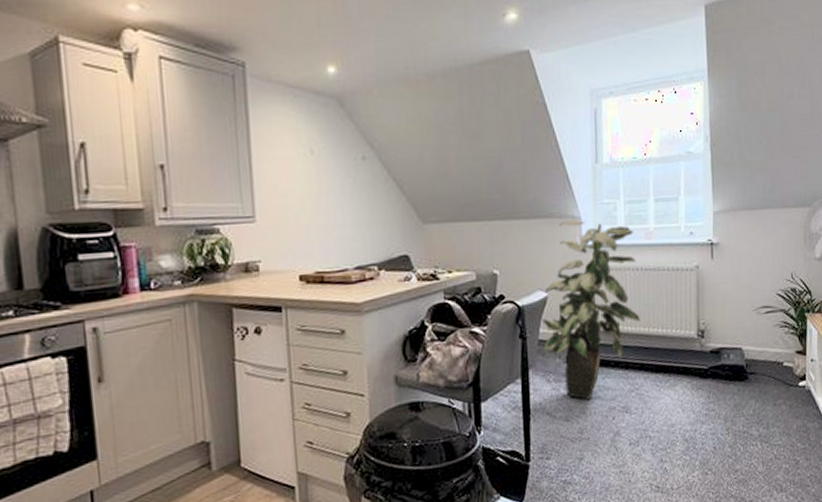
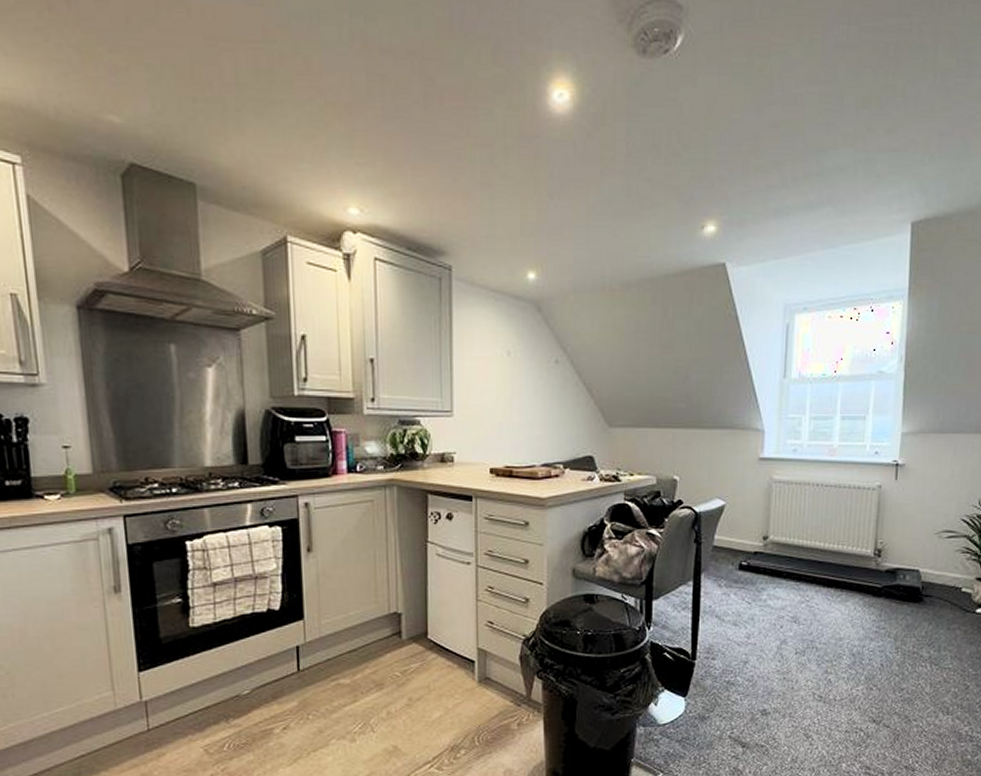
indoor plant: present [542,219,640,401] -> none [717,431,817,608]

